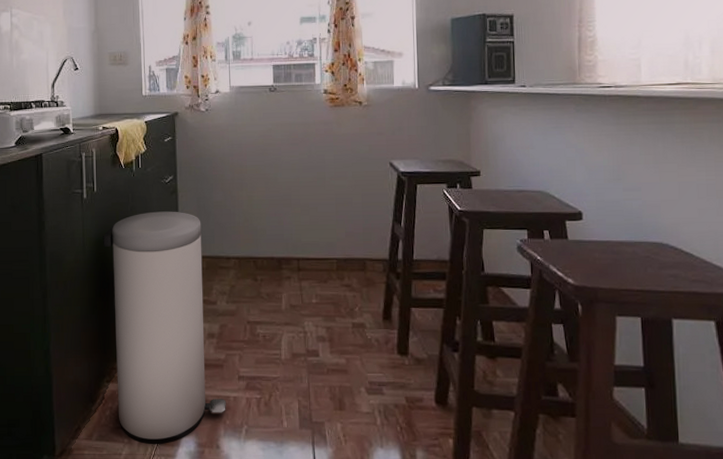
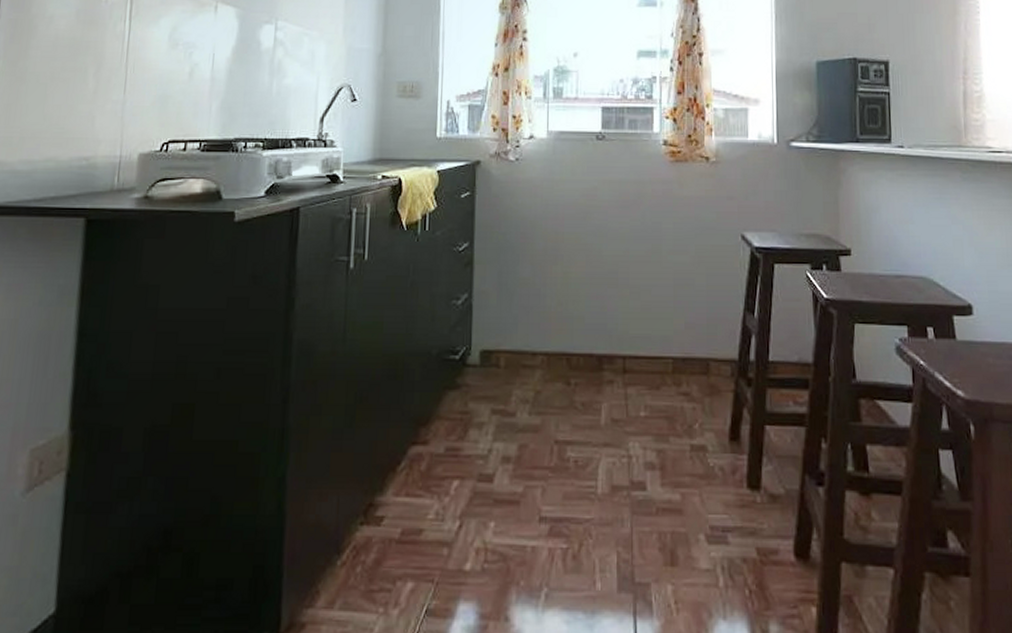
pedal bin: present [103,211,227,445] -> none [370,289,522,617]

